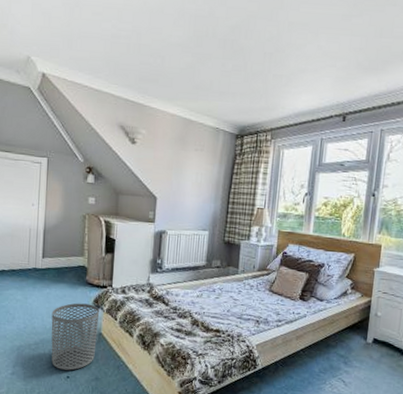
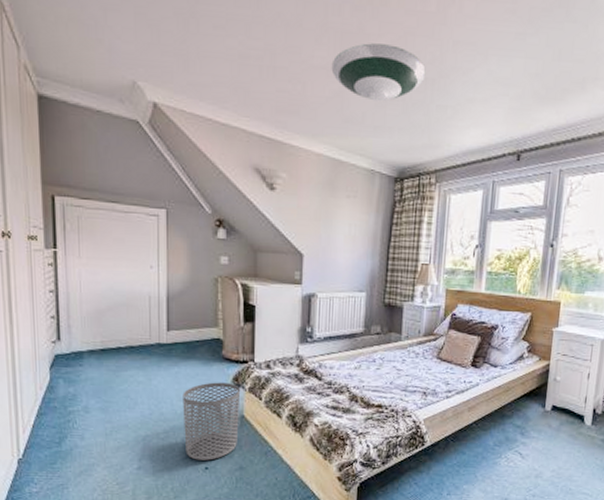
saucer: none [186,25,265,72] -> present [331,43,426,102]

